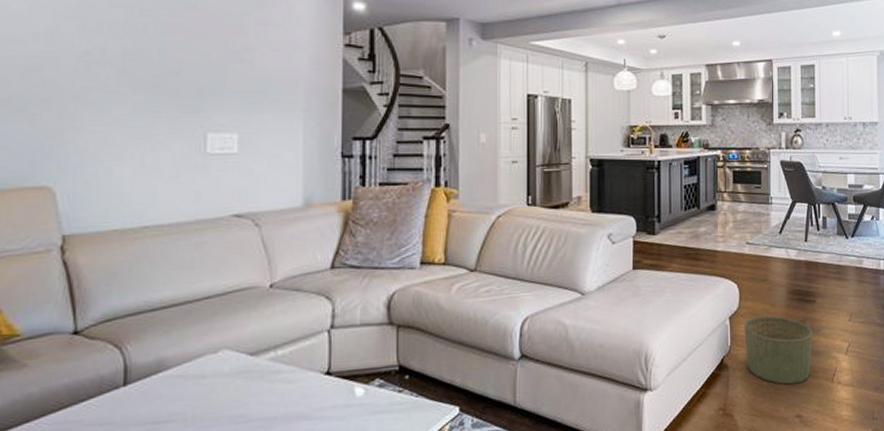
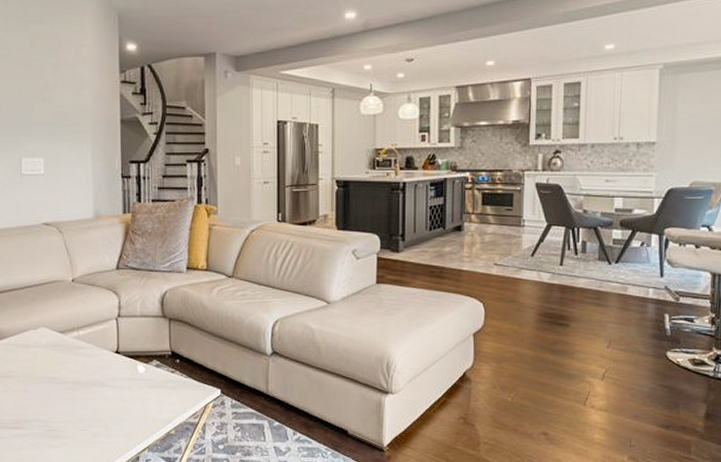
basket: present [743,315,813,385] -> none [488,335,564,403]

